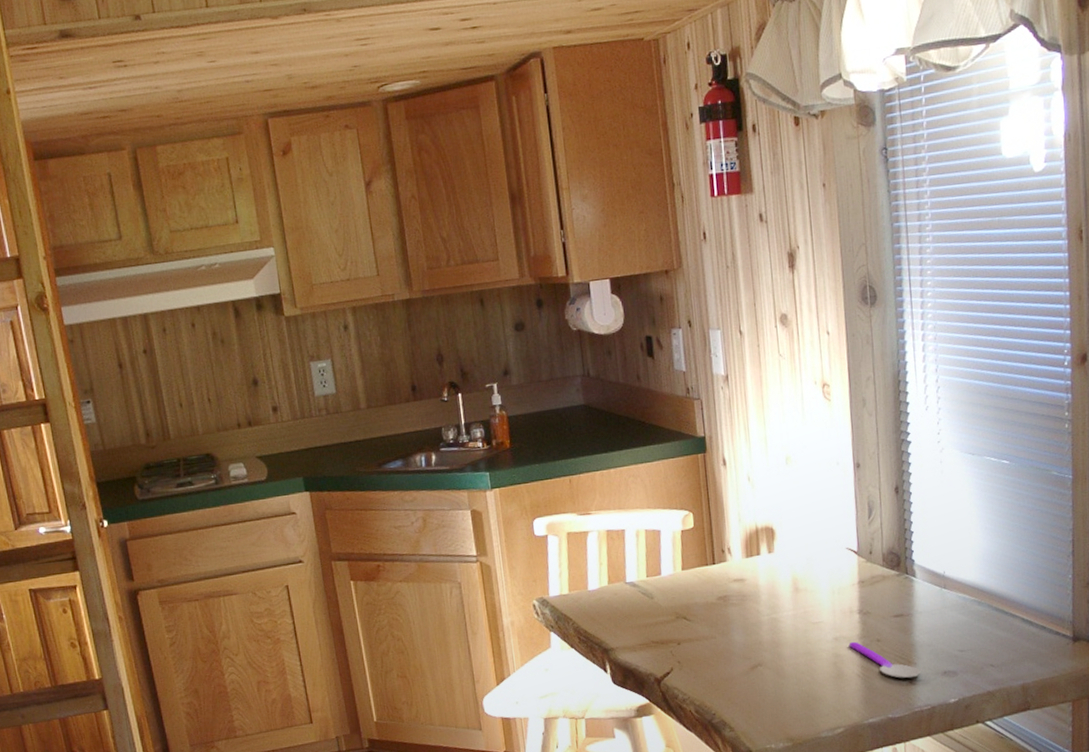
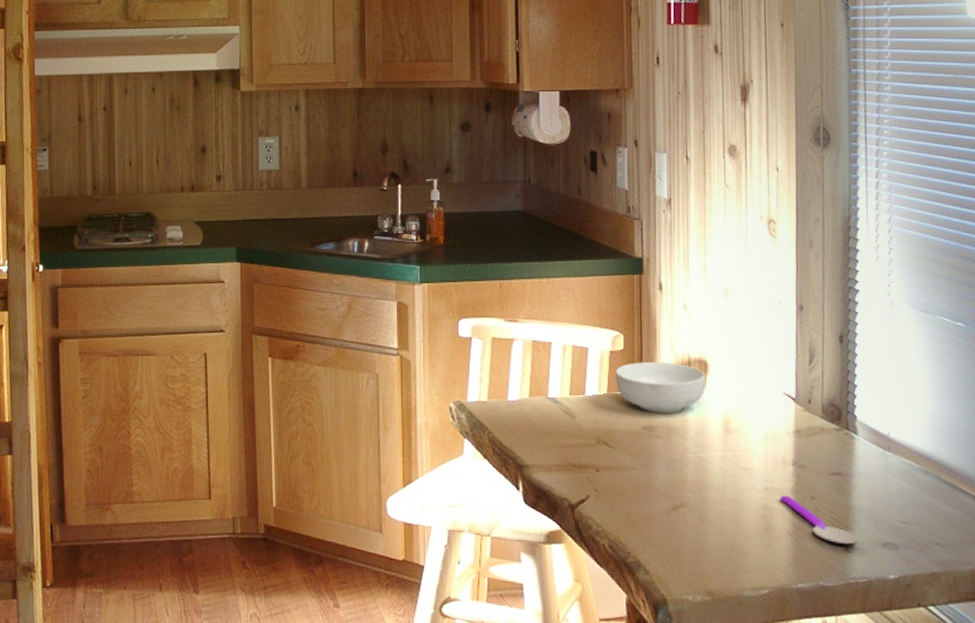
cereal bowl: none [687,533,774,583] -> present [615,362,705,413]

